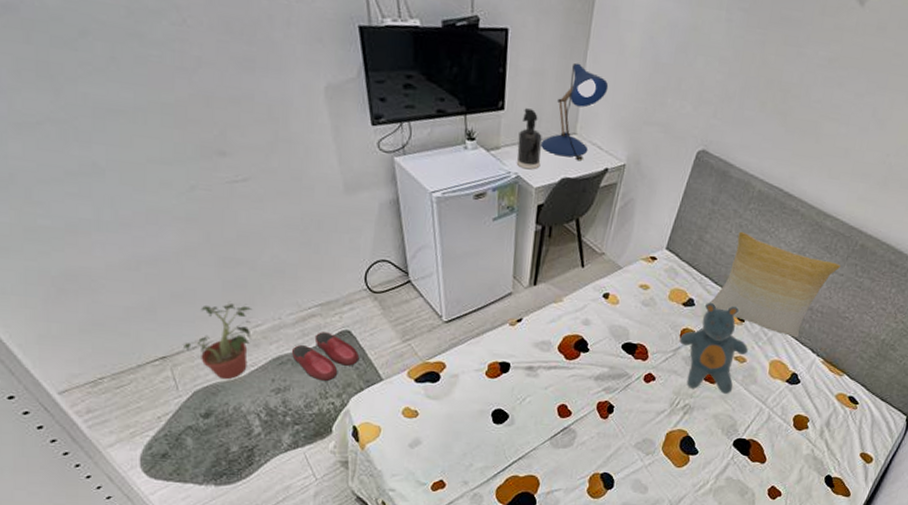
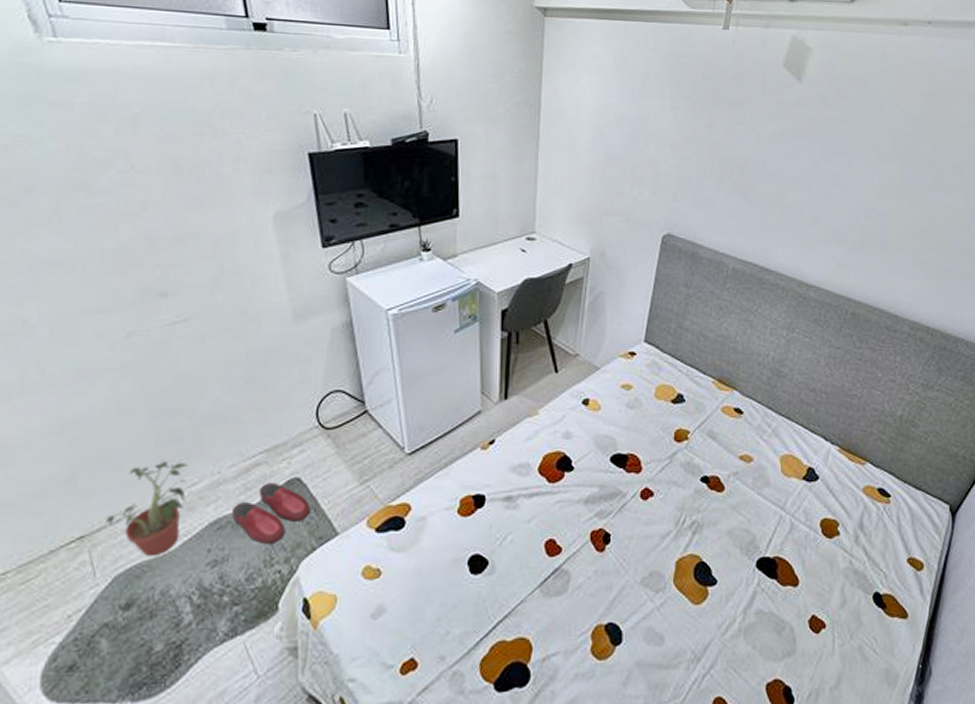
spray bottle: present [516,108,542,170] -> none [475,213,501,274]
desk lamp: present [541,62,609,160] -> none [500,163,563,259]
stuffed animal: present [679,302,748,394] -> none [674,395,753,503]
pillow: present [710,231,841,338] -> none [701,313,836,425]

